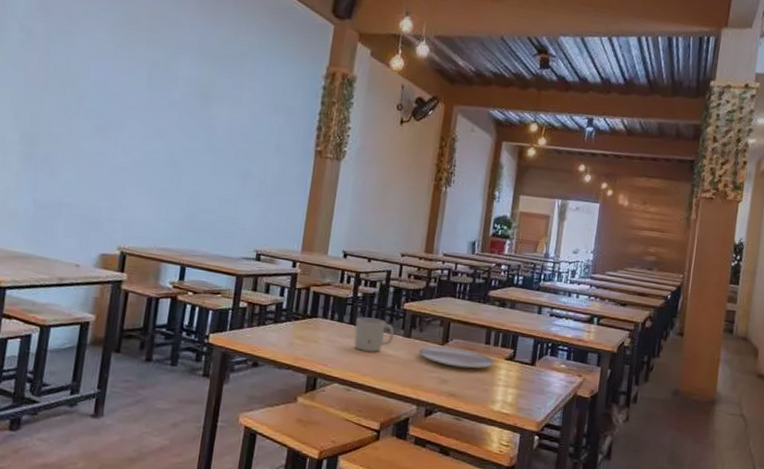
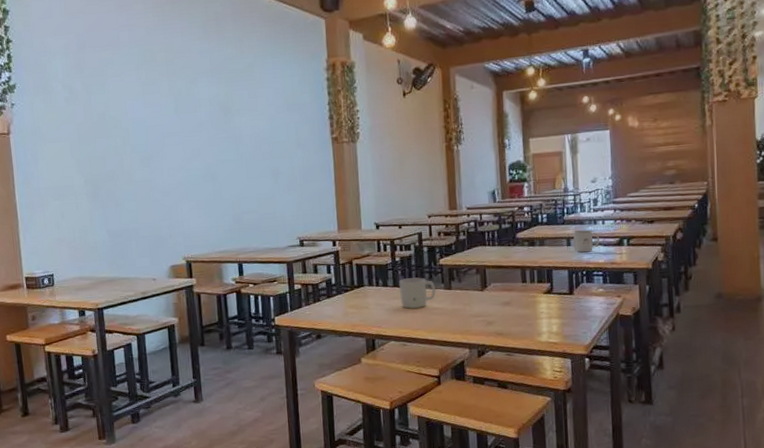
plate: present [419,346,494,369] -> none [461,291,534,309]
mug: none [544,300,571,325] -> present [573,230,599,253]

